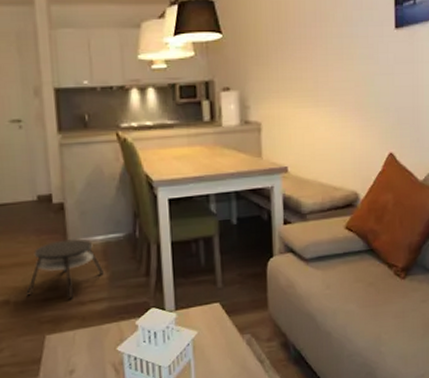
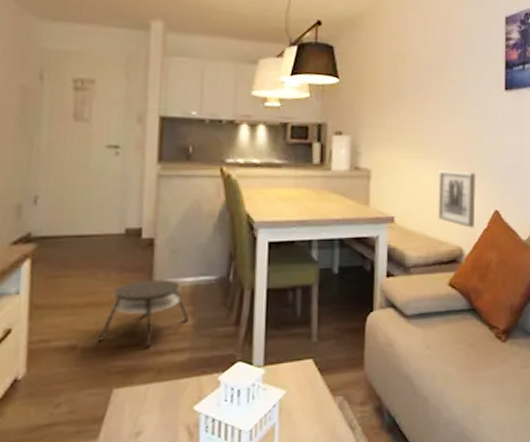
wall art: none [330,116,369,172] -> present [438,170,477,228]

